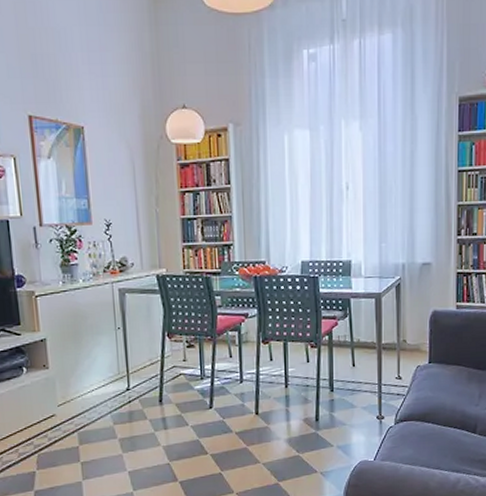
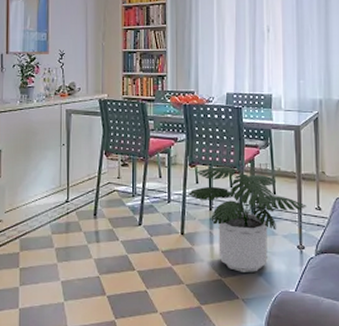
potted plant: none [261,341,387,447] -> present [188,167,307,272]

